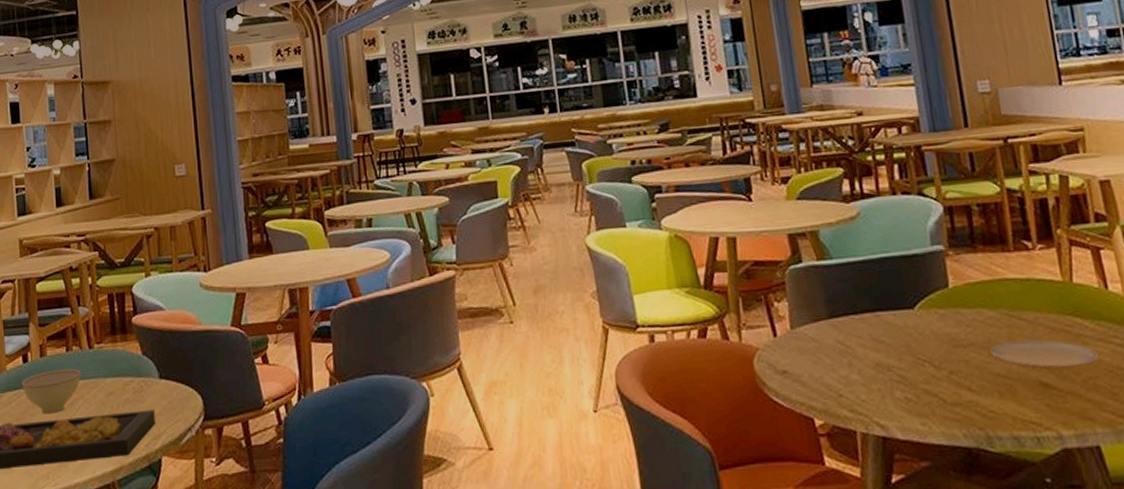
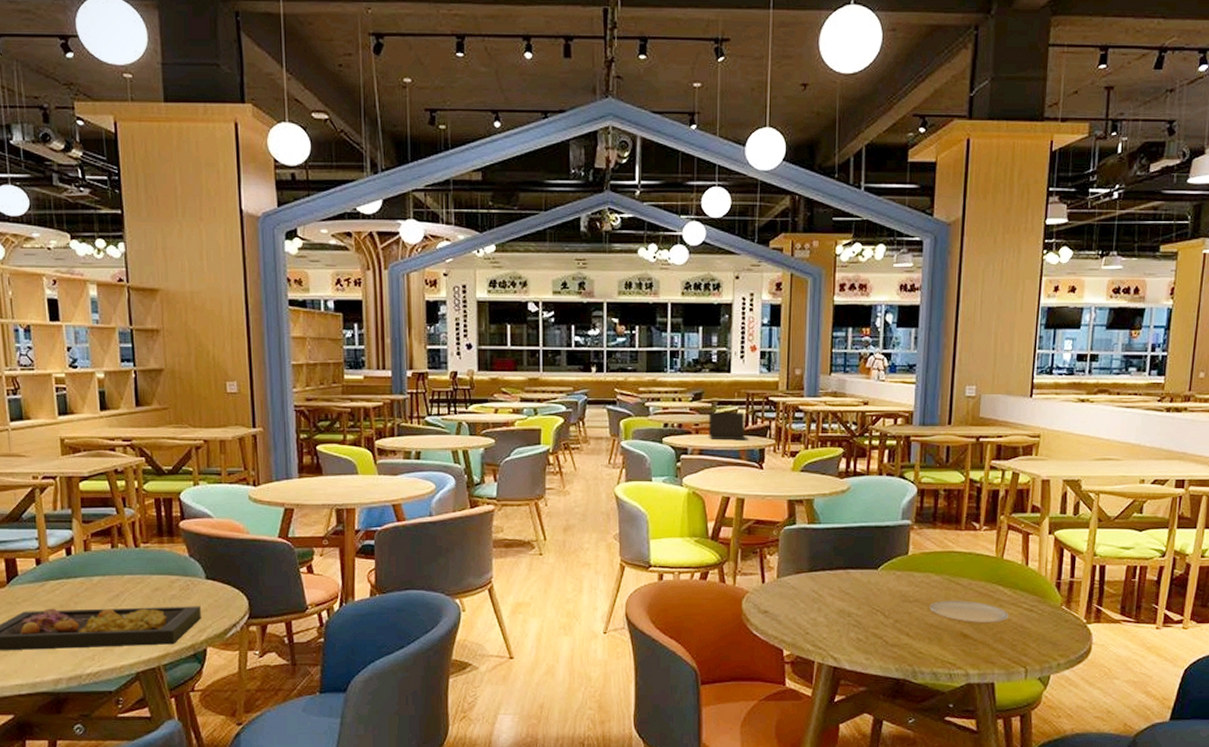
bowl: present [21,368,82,414] -> none [65,564,127,603]
laptop: none [678,139,730,174] -> present [708,411,749,441]

